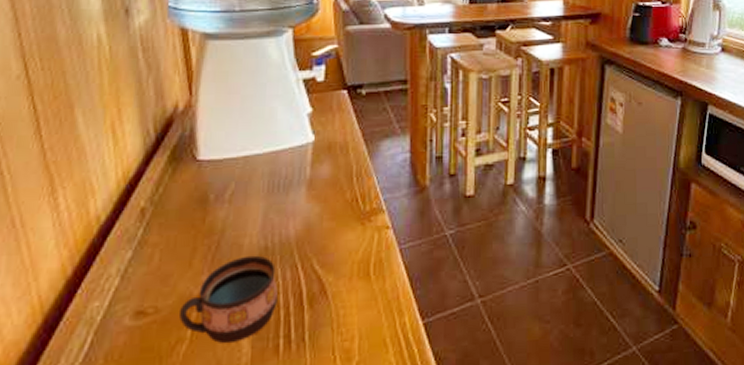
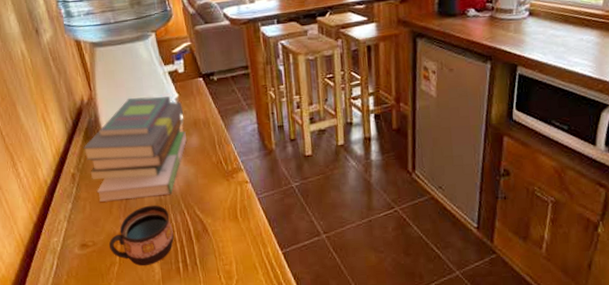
books: none [165,109,317,249] -> present [83,96,187,202]

